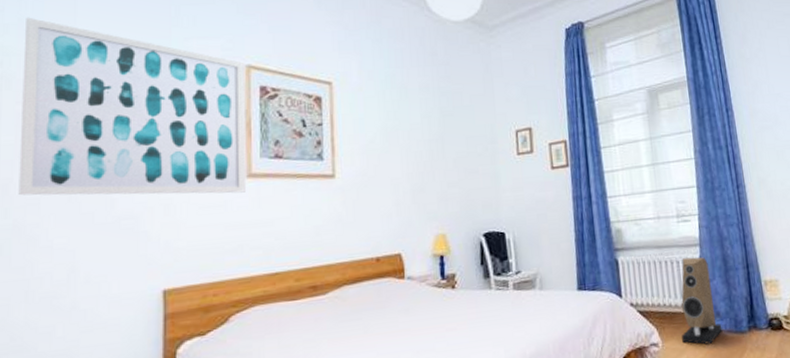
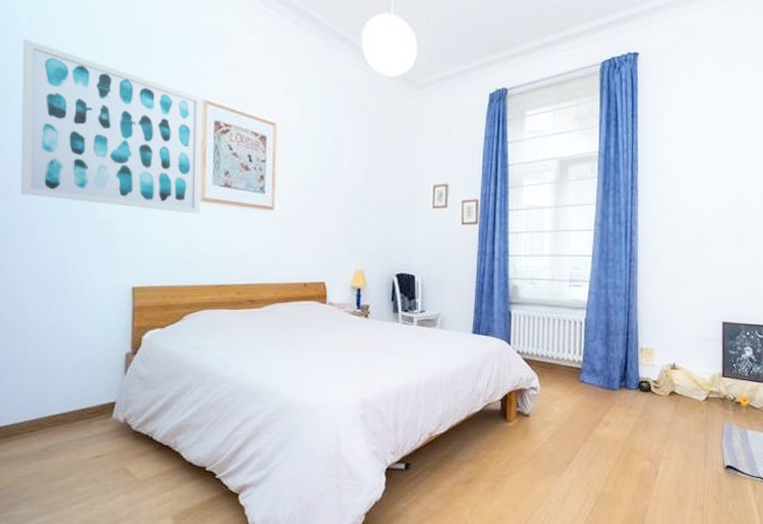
speaker: present [681,257,722,345] -> none [559,318,596,395]

